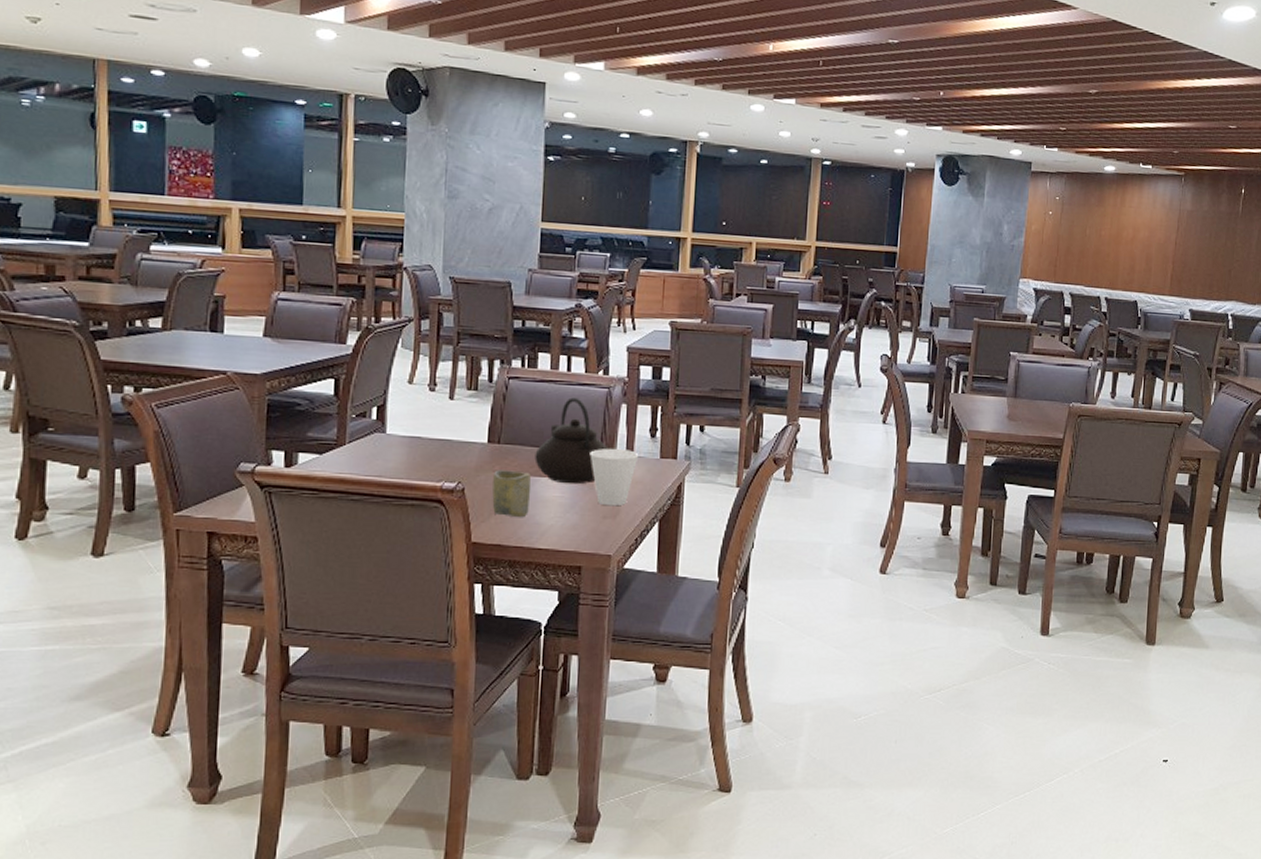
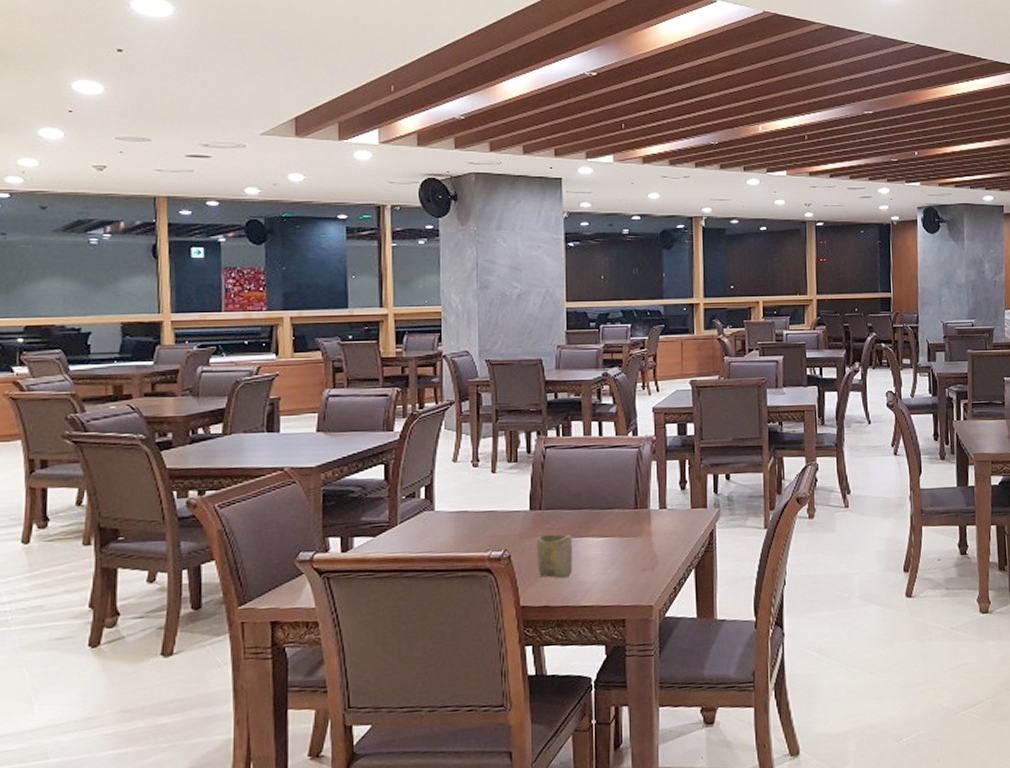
teapot: present [534,397,608,485] -> none [574,459,642,542]
cup: present [589,448,639,507] -> none [625,503,671,559]

